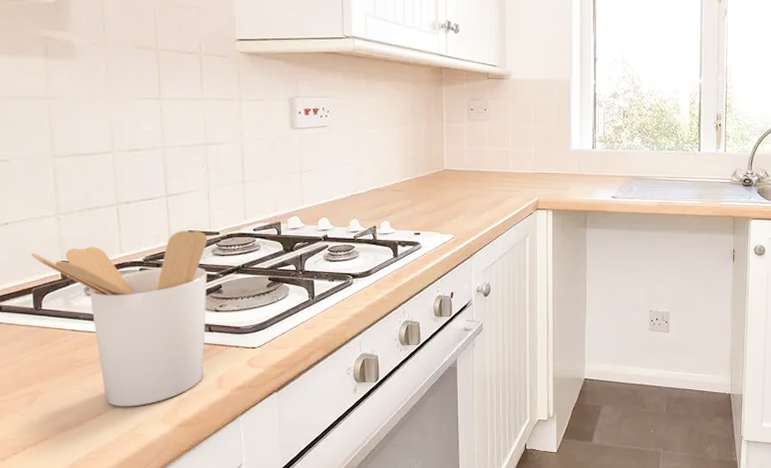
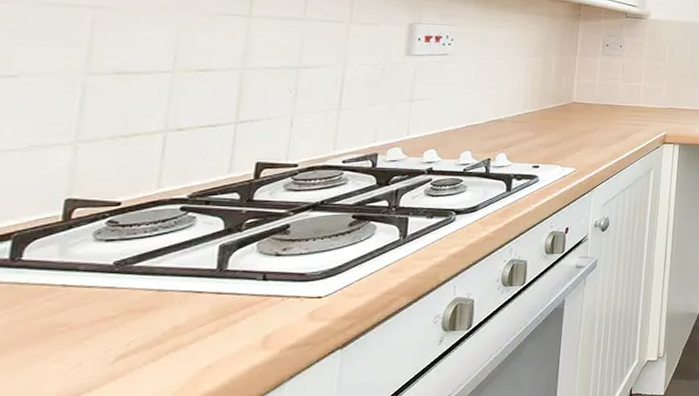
utensil holder: present [31,230,208,407] -> none [22,162,282,382]

